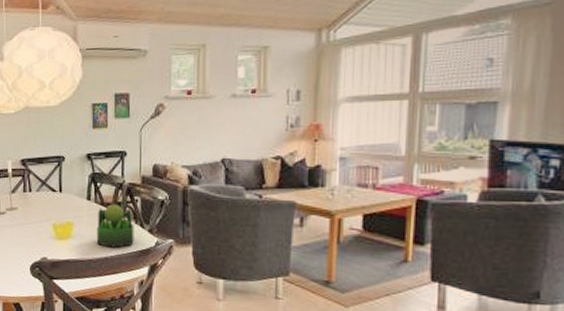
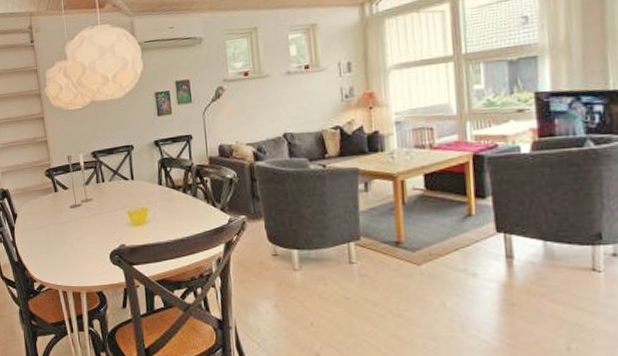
plant: present [96,204,134,248] -> none [170,186,208,229]

